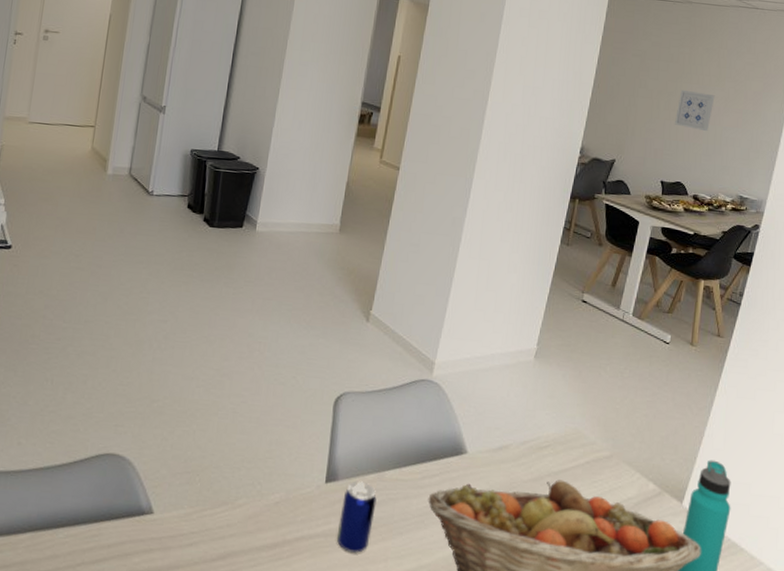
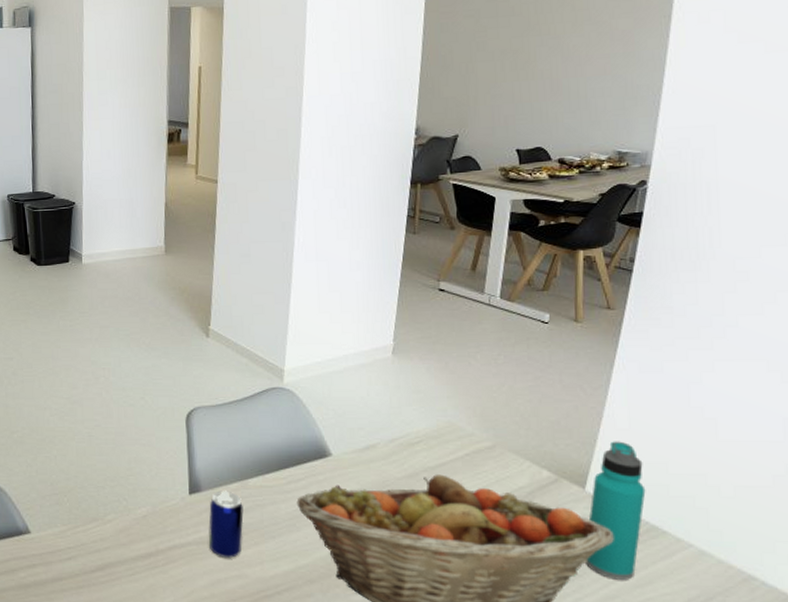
wall art: present [675,89,715,132] -> none [525,43,573,87]

